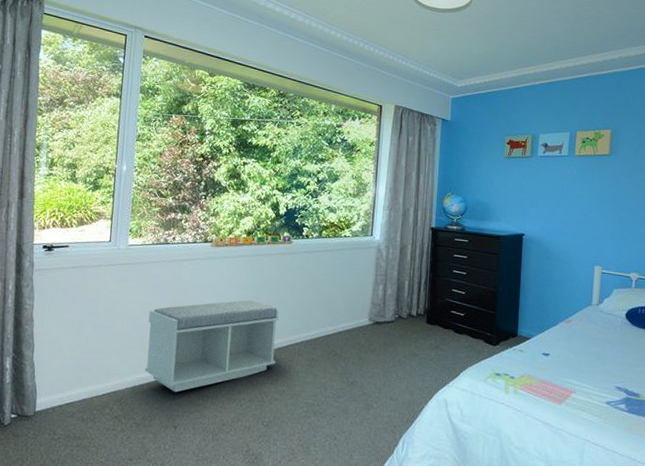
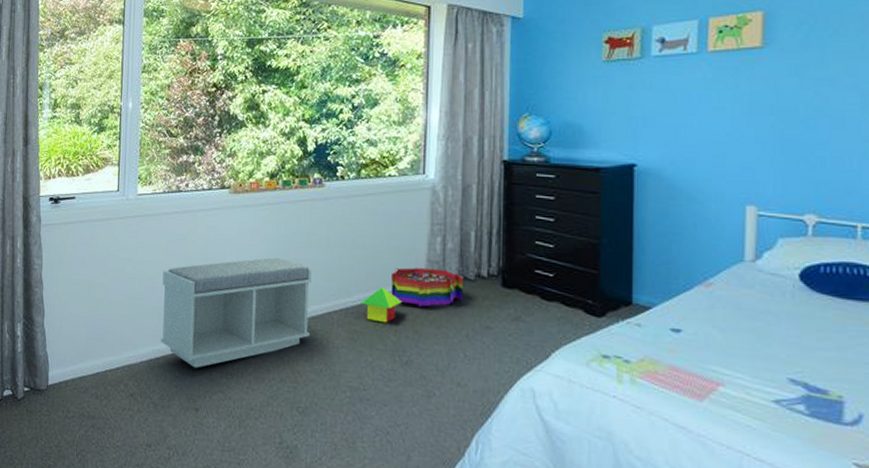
toy house: none [318,323,351,352] -> present [361,286,403,323]
storage bin: none [342,308,398,339] -> present [391,267,463,307]

